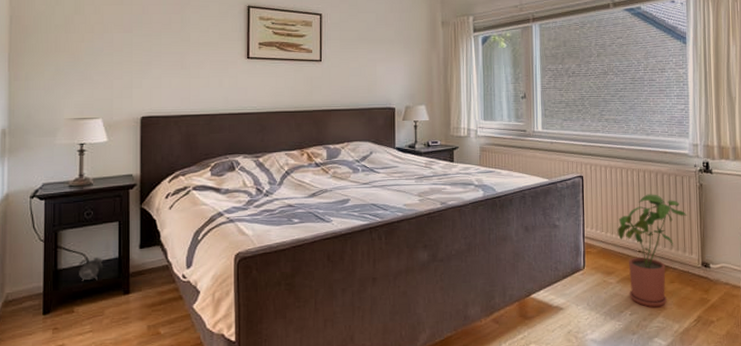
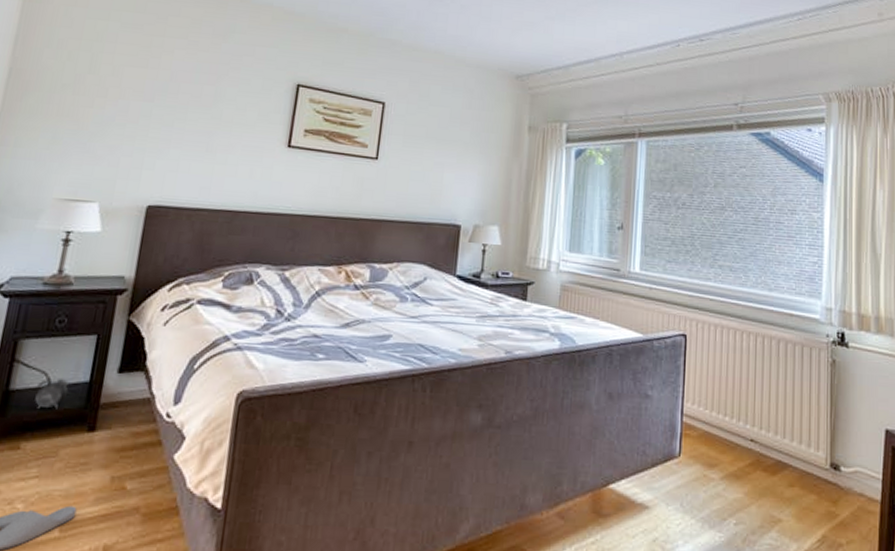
house plant: present [617,194,687,308] -> none [725,366,815,518]

